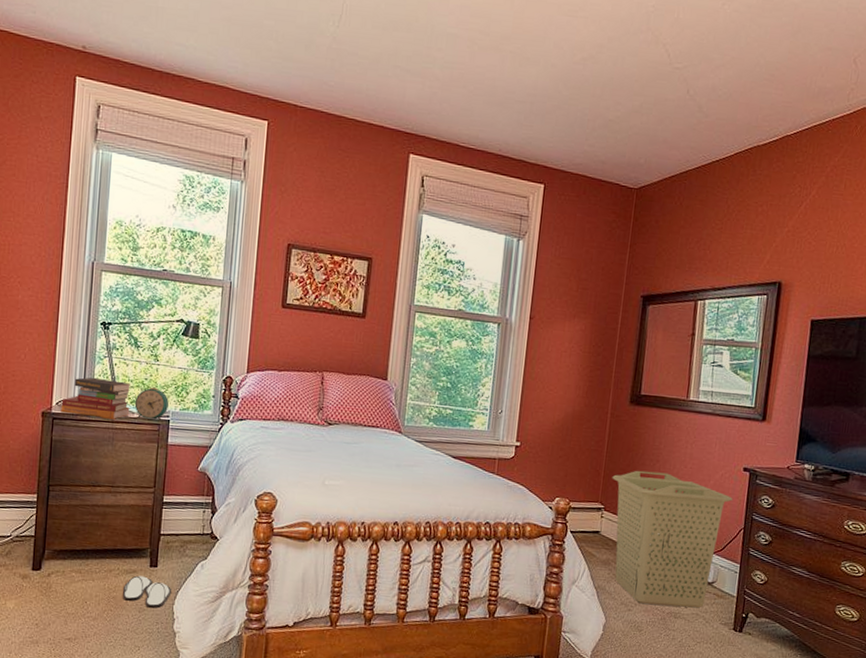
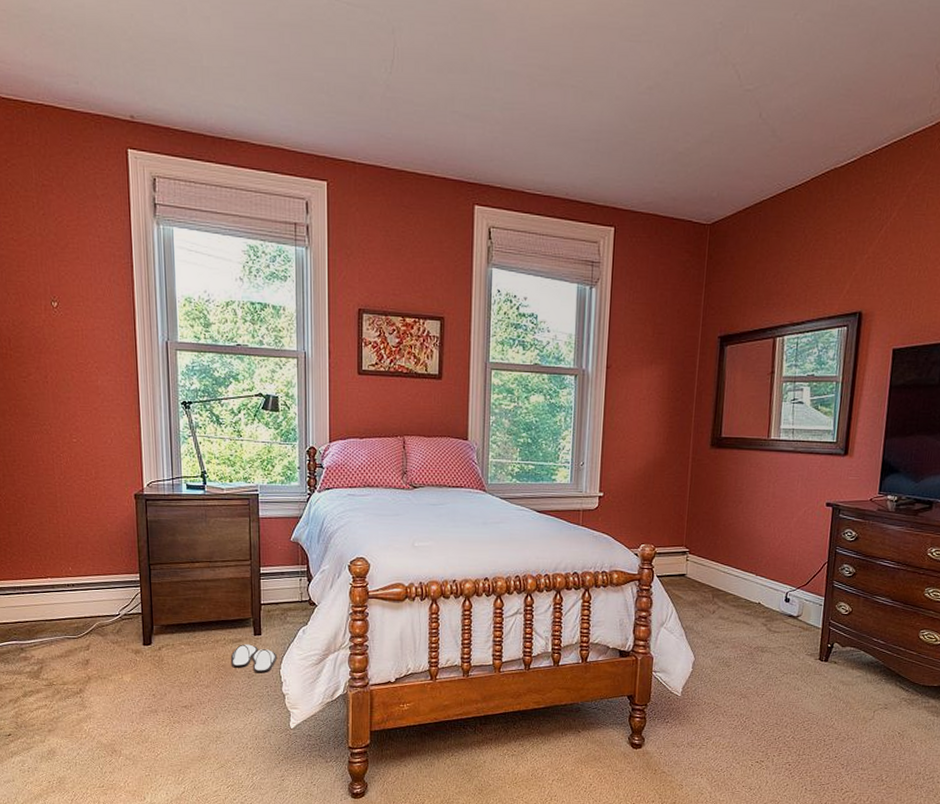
books: present [61,377,131,420] -> none [152,457,219,497]
alarm clock: present [134,387,169,421] -> none [223,462,256,496]
laundry basket: present [612,470,733,608] -> none [695,512,816,642]

